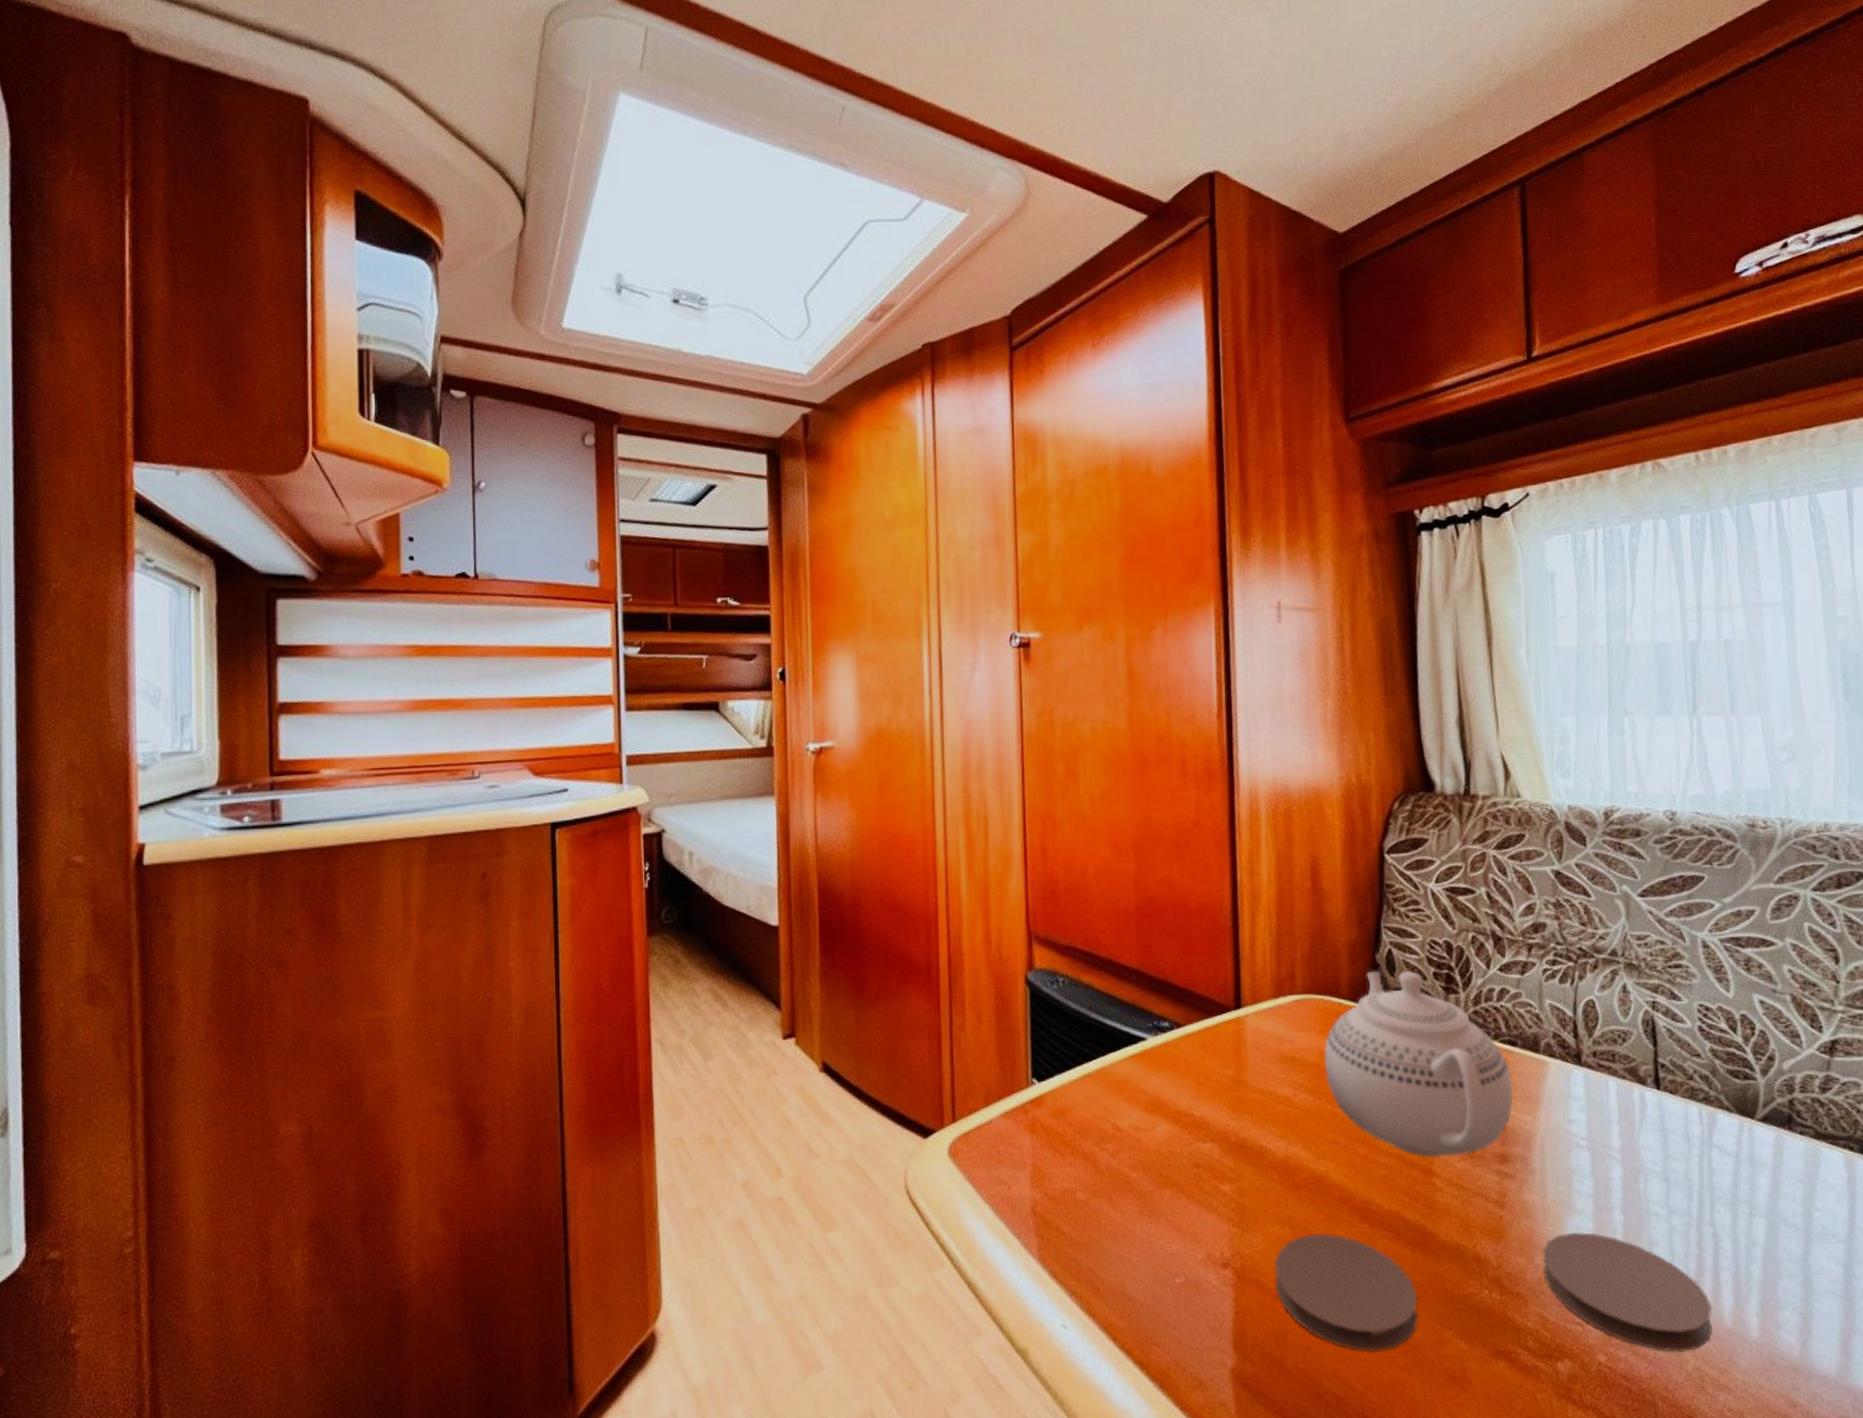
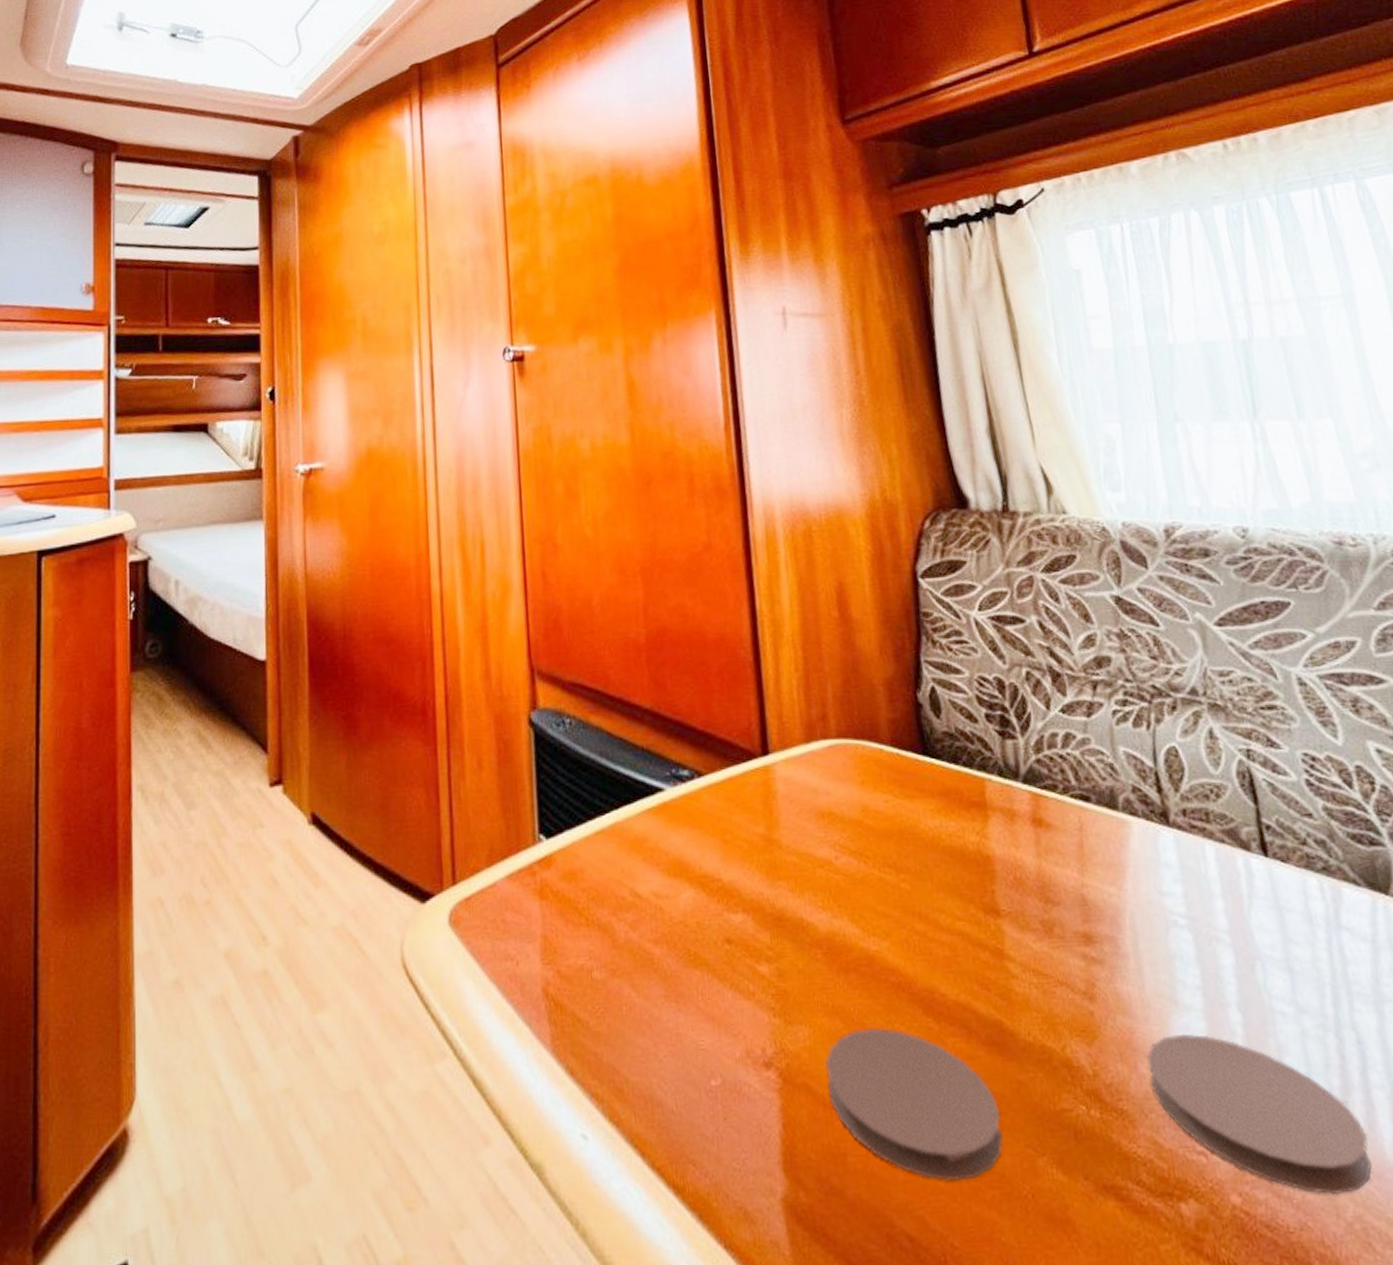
teapot: present [1323,970,1513,1158] -> none [865,711,1093,937]

